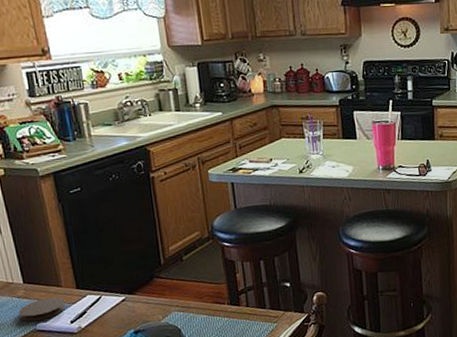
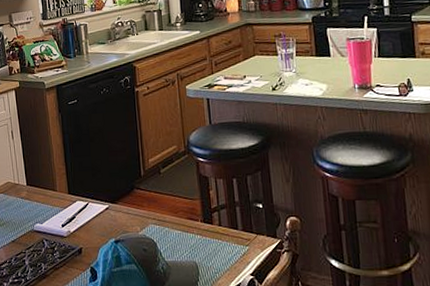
coaster: present [18,297,66,322] -> none [20,200,59,222]

